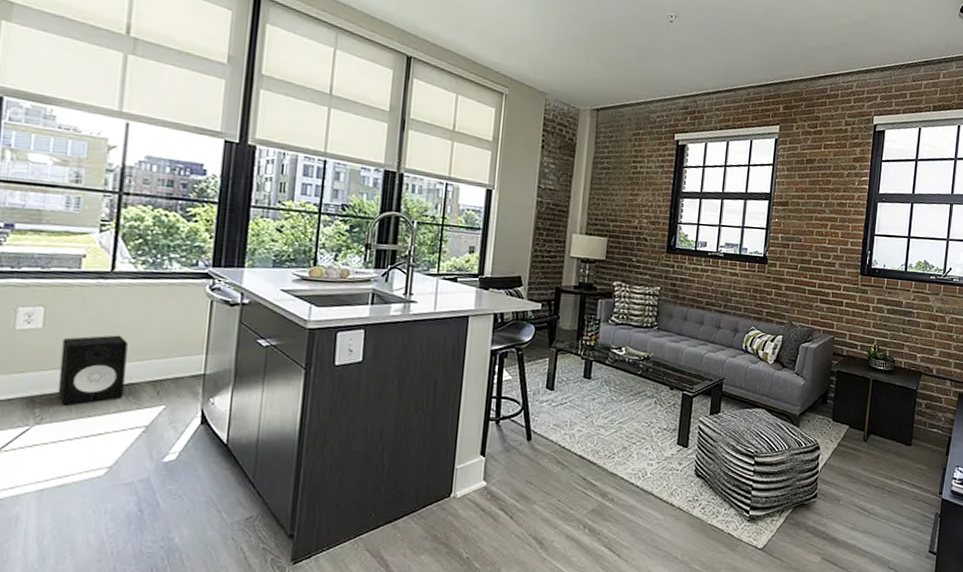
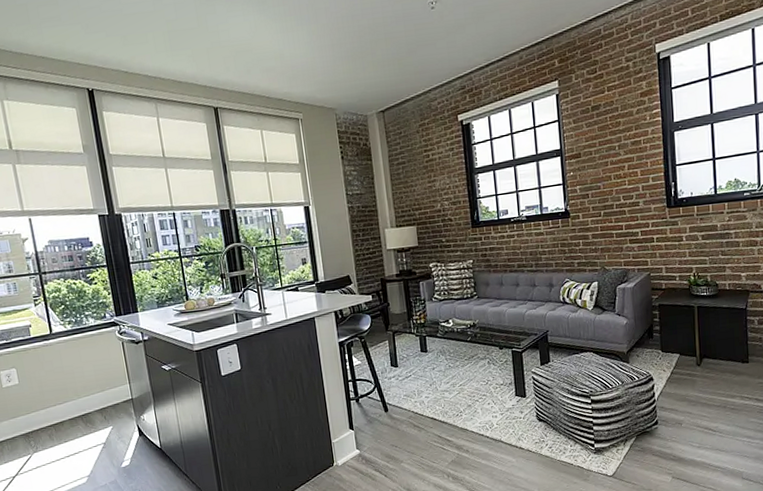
speaker: present [57,335,128,406] -> none [33,380,84,437]

